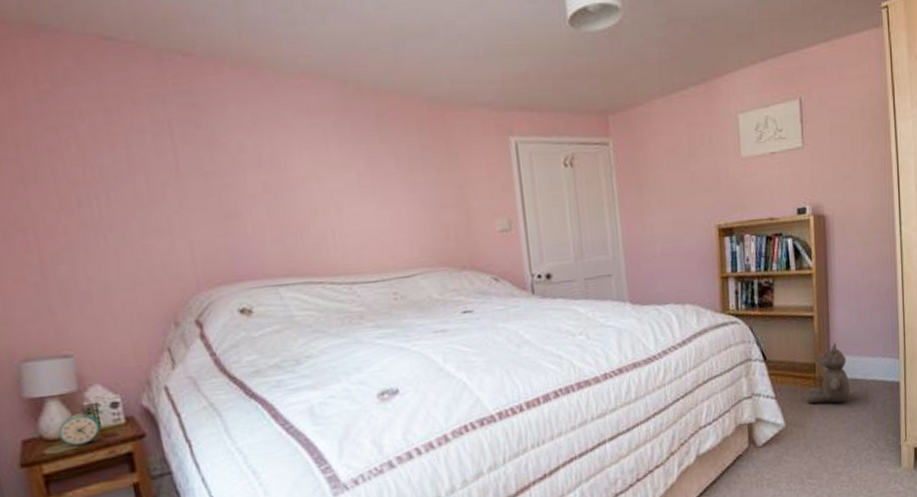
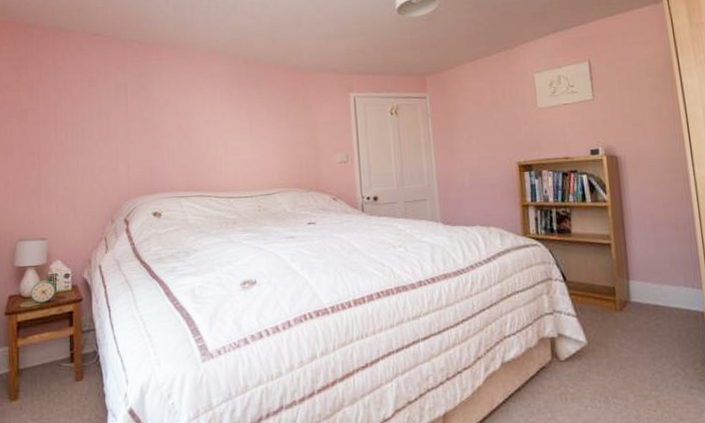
teddy bear: present [805,342,850,405] -> none [606,269,652,327]

